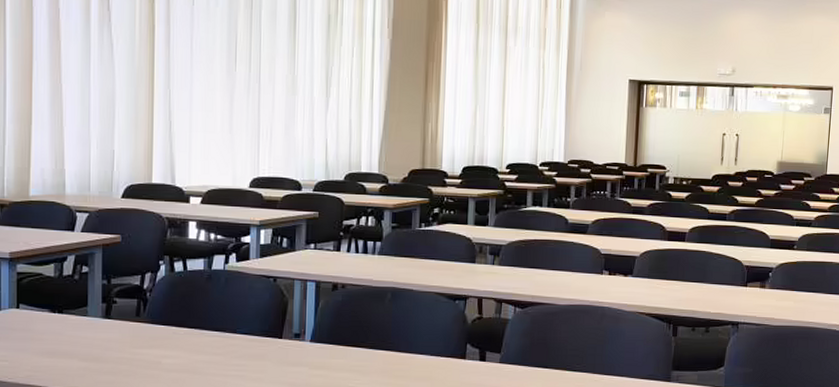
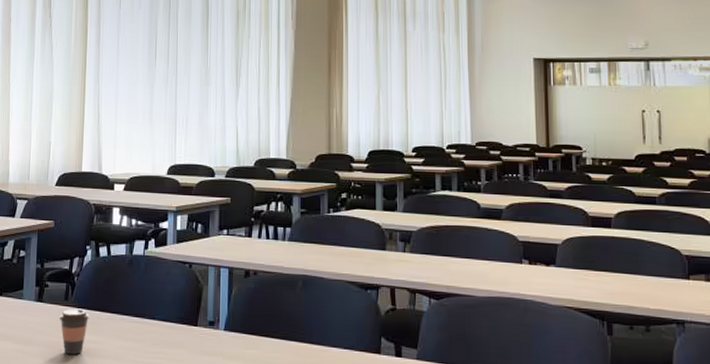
coffee cup: none [130,324,165,371] -> present [59,308,90,355]

